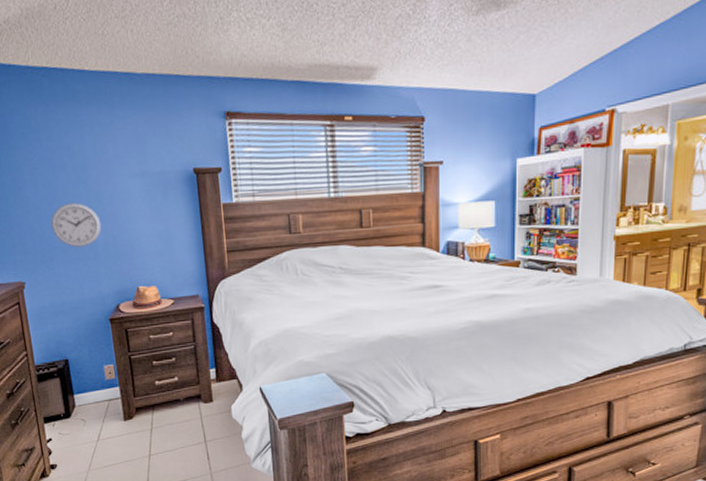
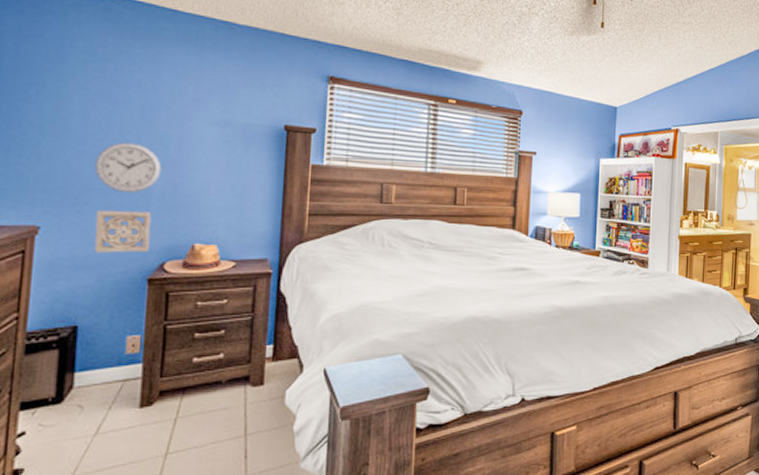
wall ornament: none [61,262,106,300] -> present [94,210,152,253]

